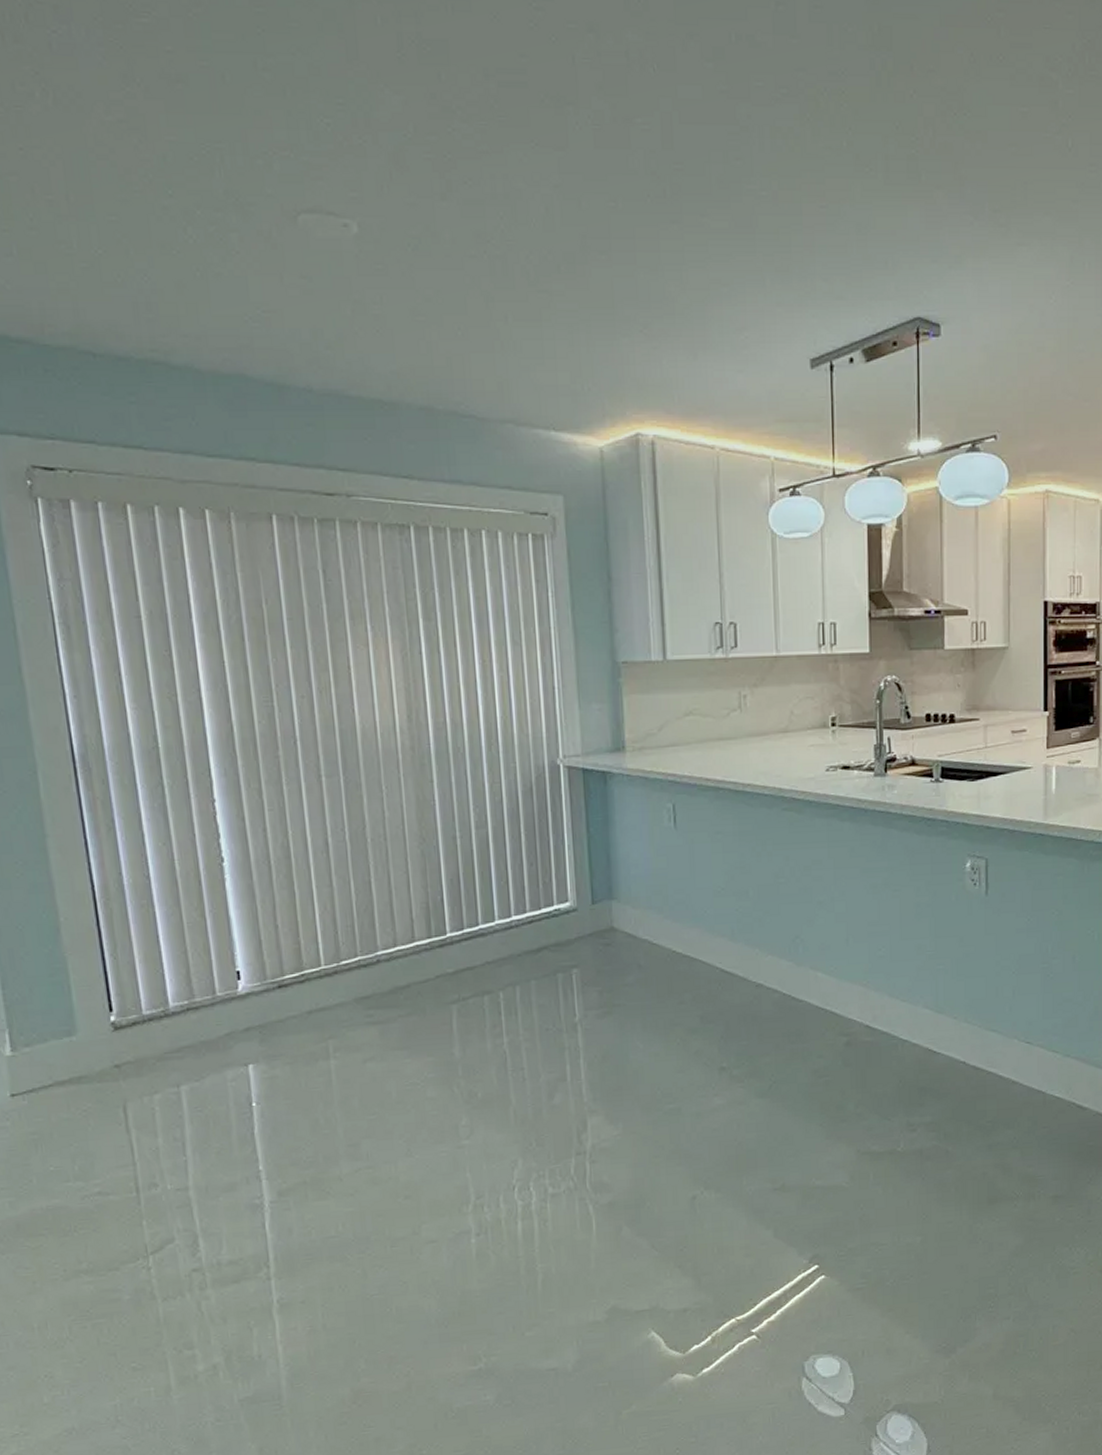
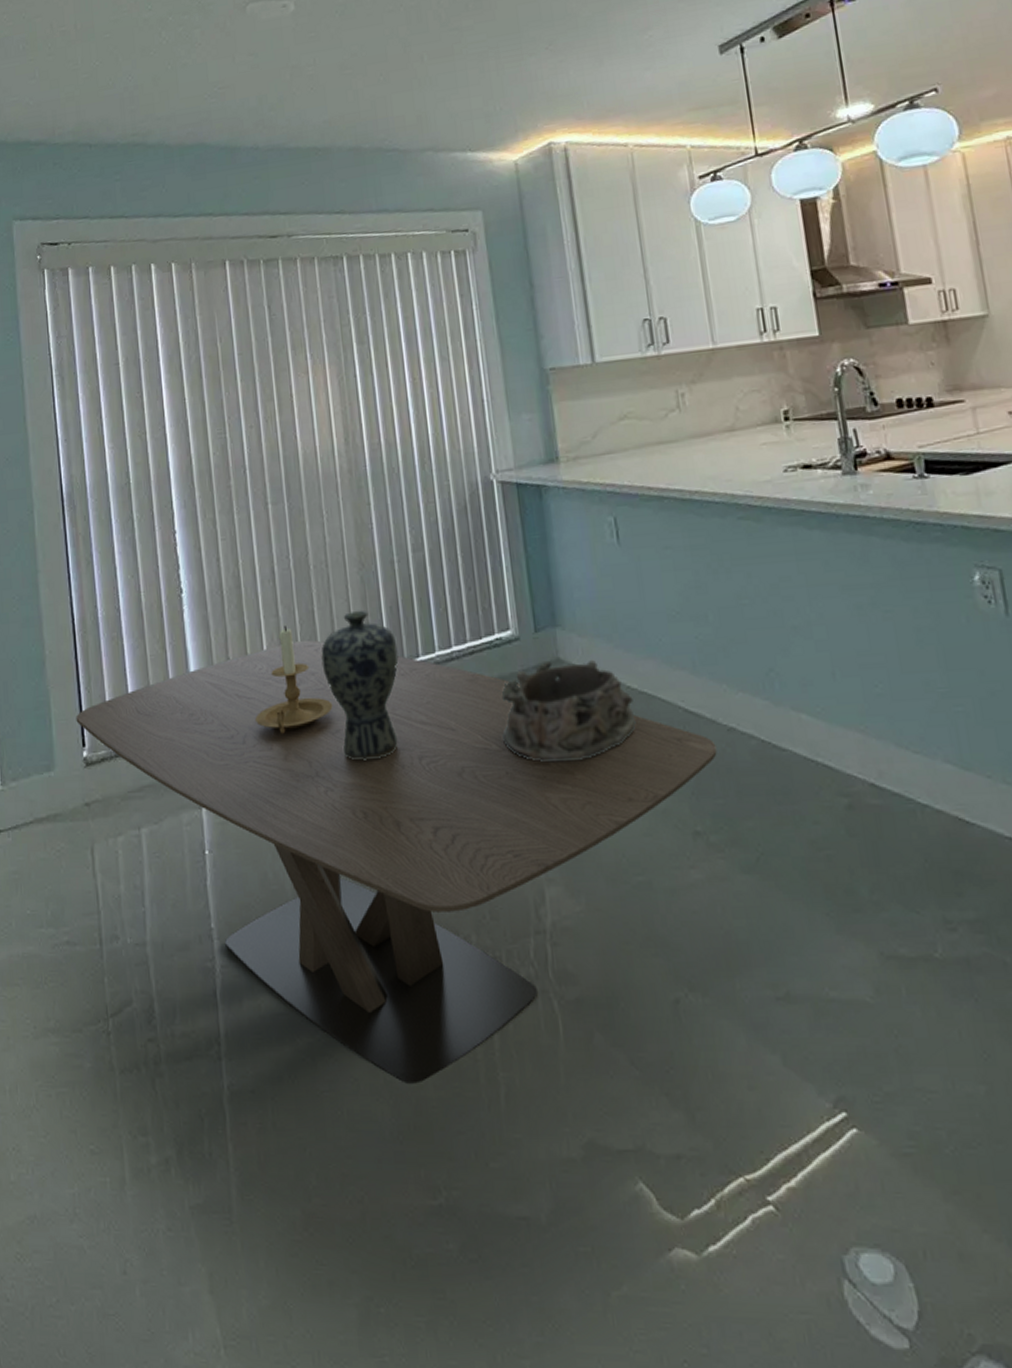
dining table: none [100,908,745,1281] -> present [76,639,717,1084]
candle holder: none [307,896,389,996] -> present [255,626,333,734]
vase: none [377,882,458,1018] -> present [321,610,399,761]
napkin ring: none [556,928,678,1016] -> present [501,659,636,763]

